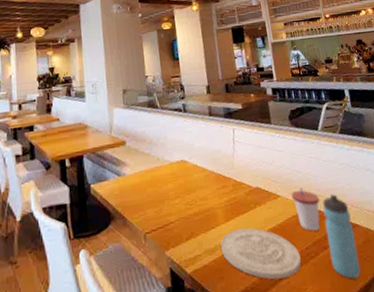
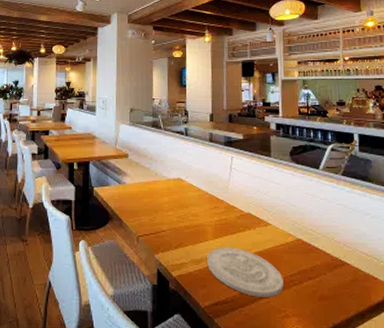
cup: present [291,188,320,232] -> none [282,220,311,261]
water bottle: present [322,194,361,279] -> none [313,231,345,311]

